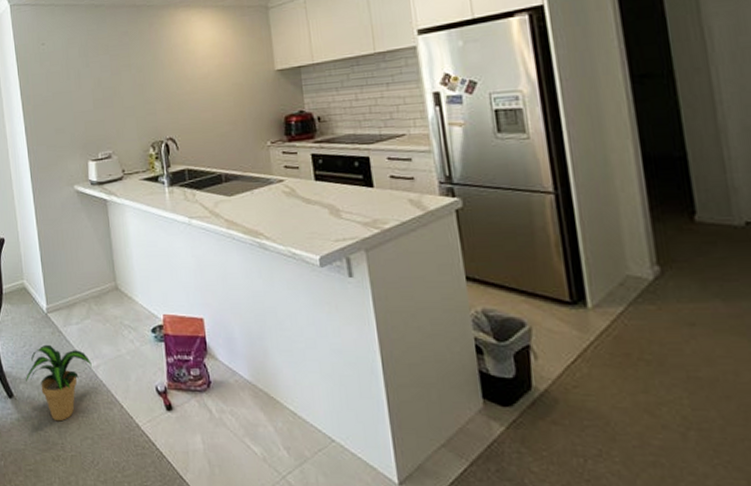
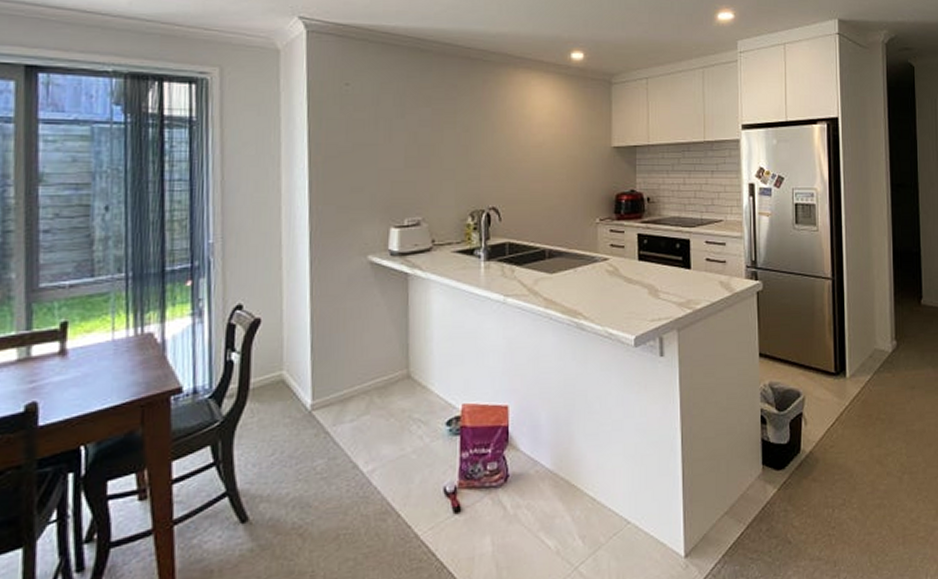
potted plant: present [26,344,92,422] -> none [270,449,365,545]

